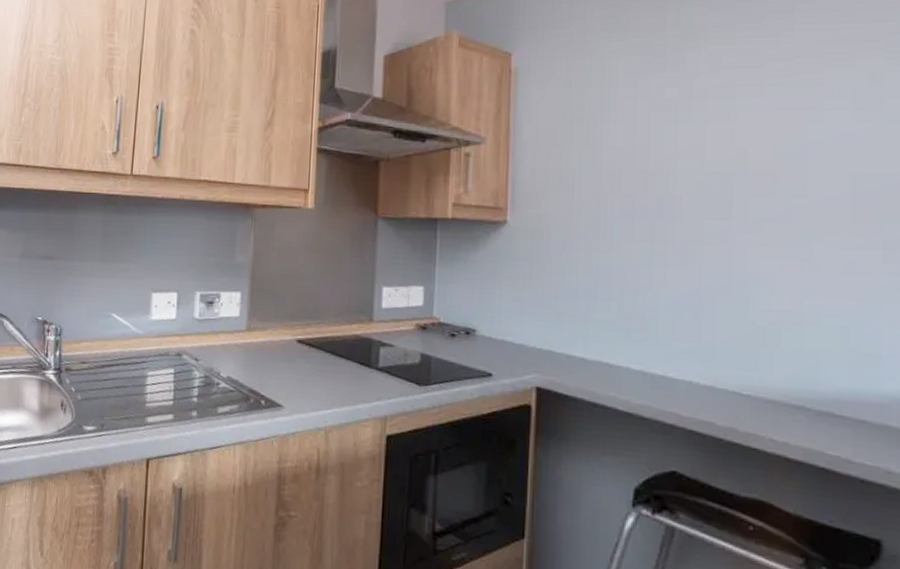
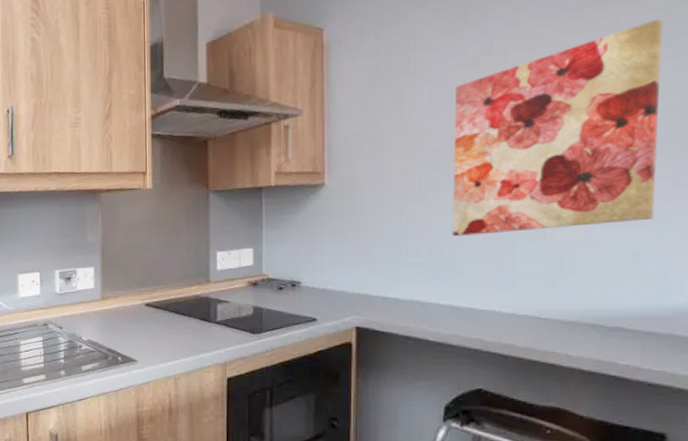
wall art: none [646,79,869,294] -> present [452,18,663,236]

